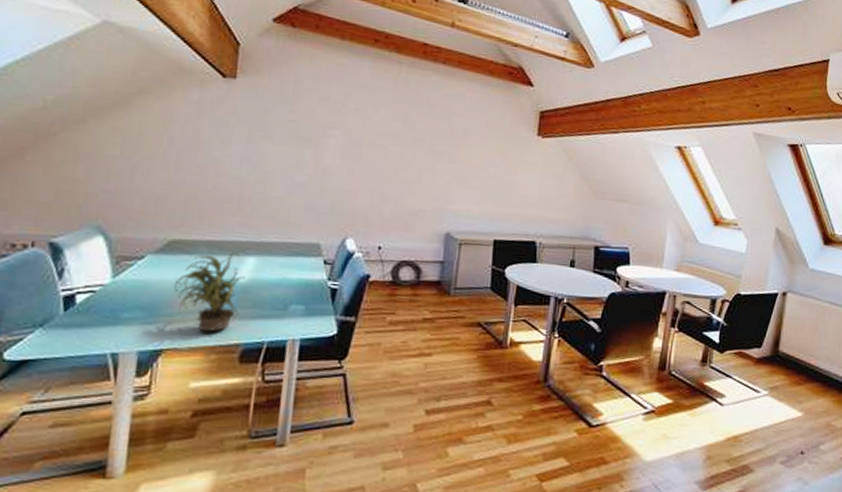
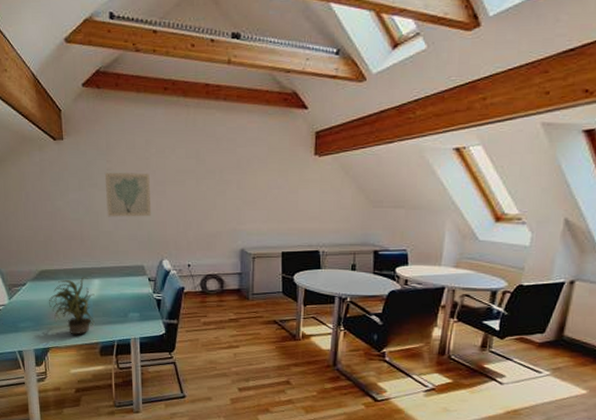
wall art: none [280,124,344,184] -> present [104,172,152,217]

